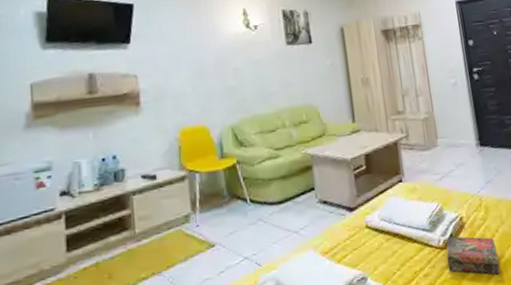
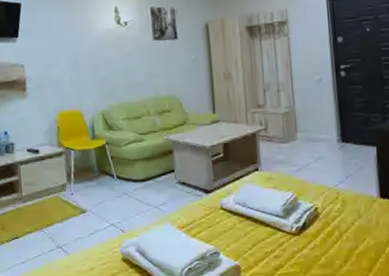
book: present [446,236,500,275] -> none [298,224,353,264]

